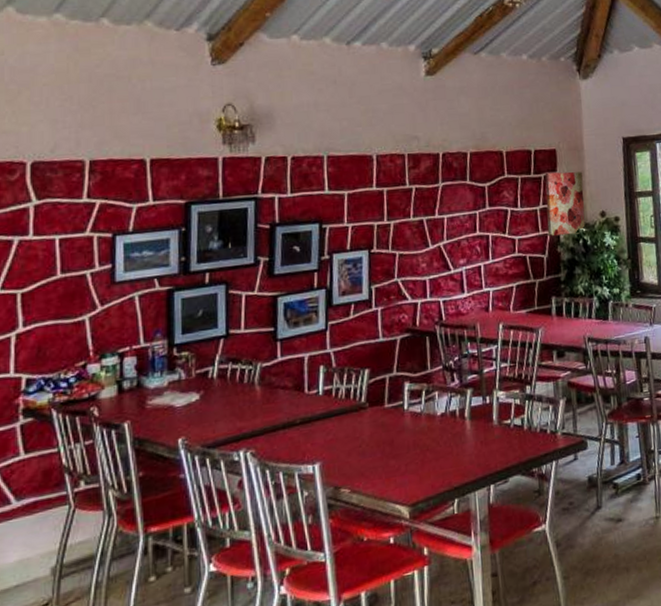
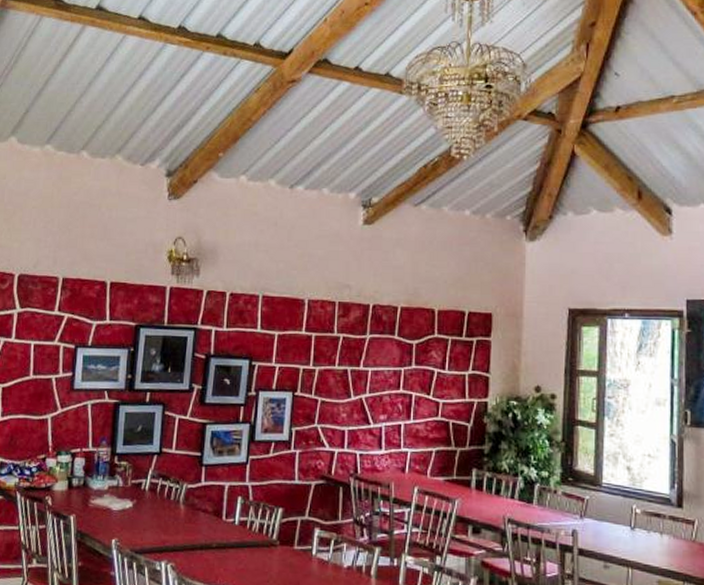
wall art: present [545,171,586,237] -> none [474,337,518,407]

